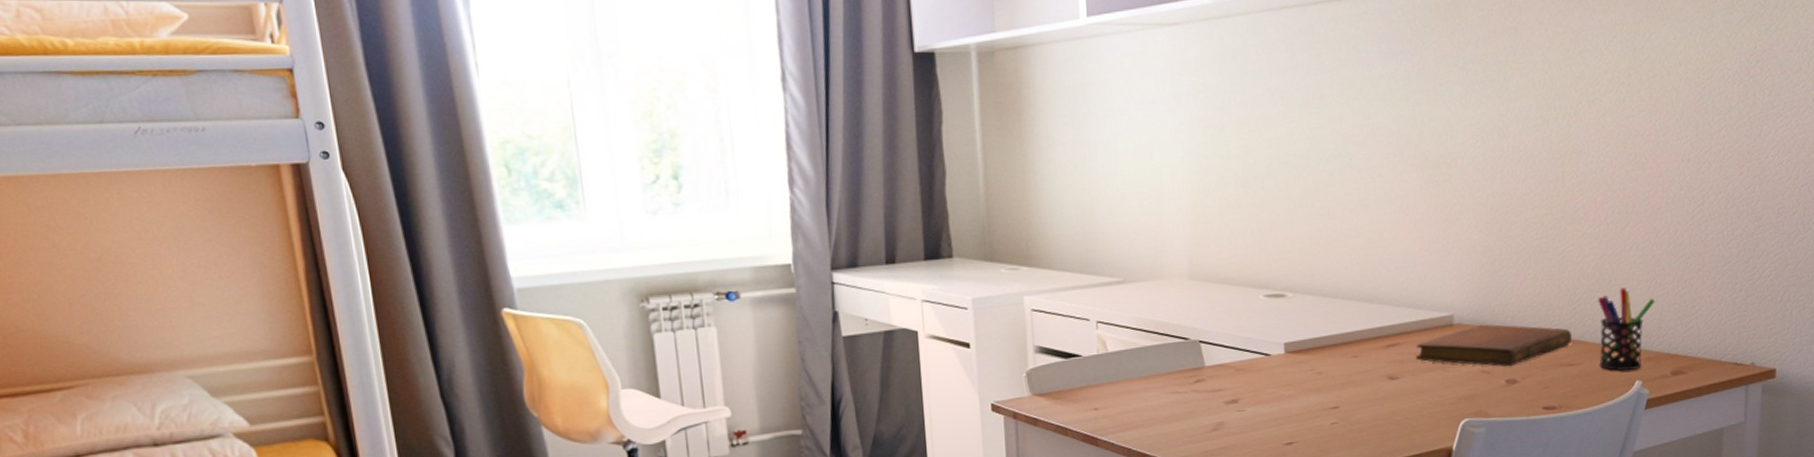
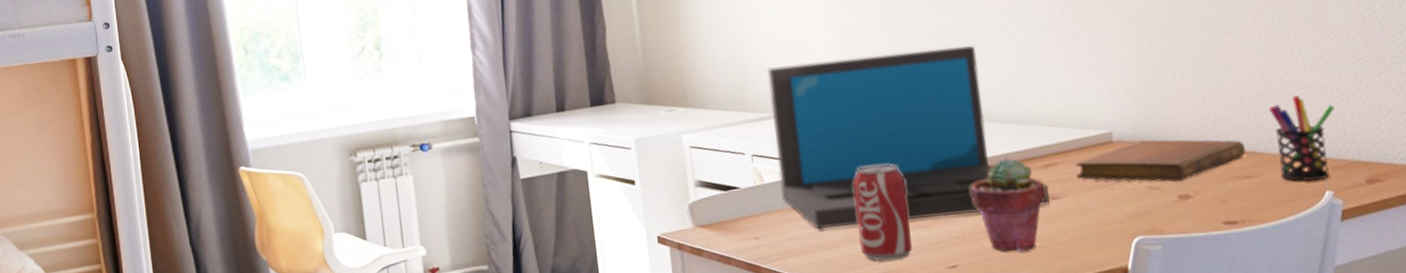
laptop: none [1119,218,1389,402] -> present [767,45,1050,230]
beverage can: none [1199,337,1252,436] -> present [853,164,912,261]
potted succulent: none [1314,335,1385,431] -> present [971,157,1046,252]

